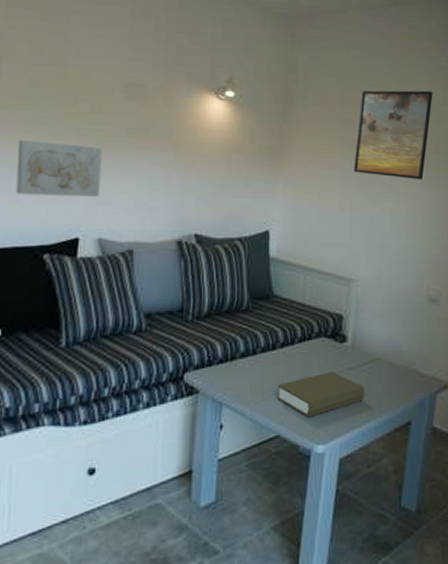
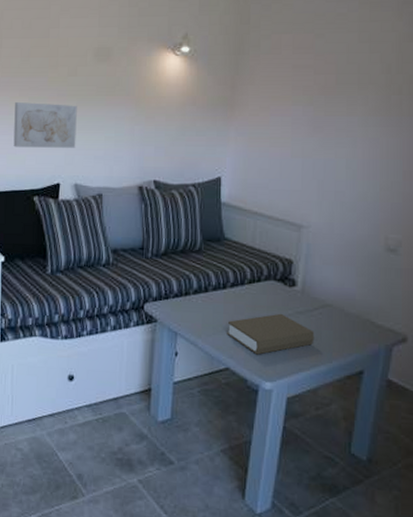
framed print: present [354,90,433,180] -> none [306,28,397,125]

